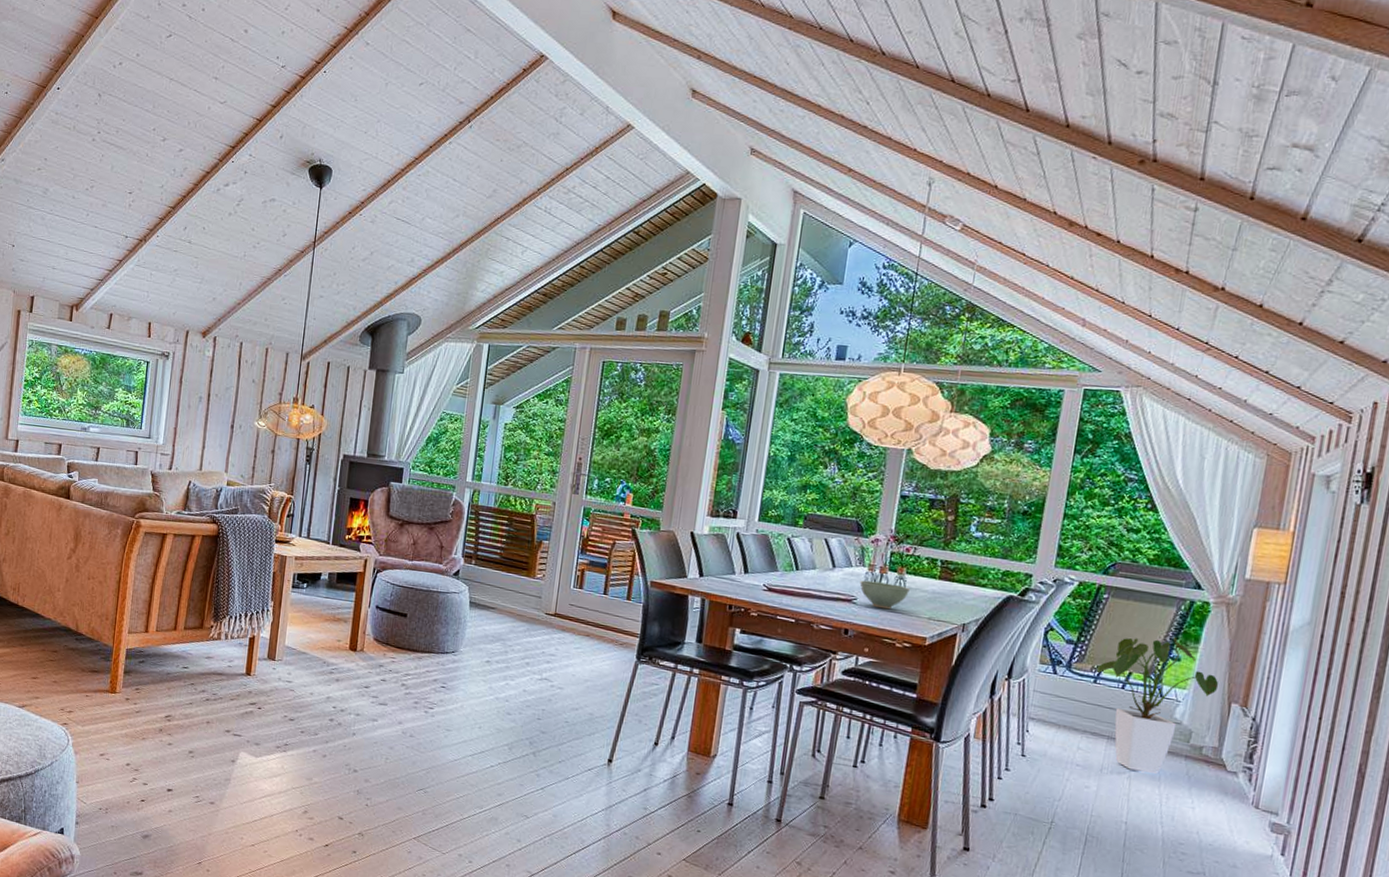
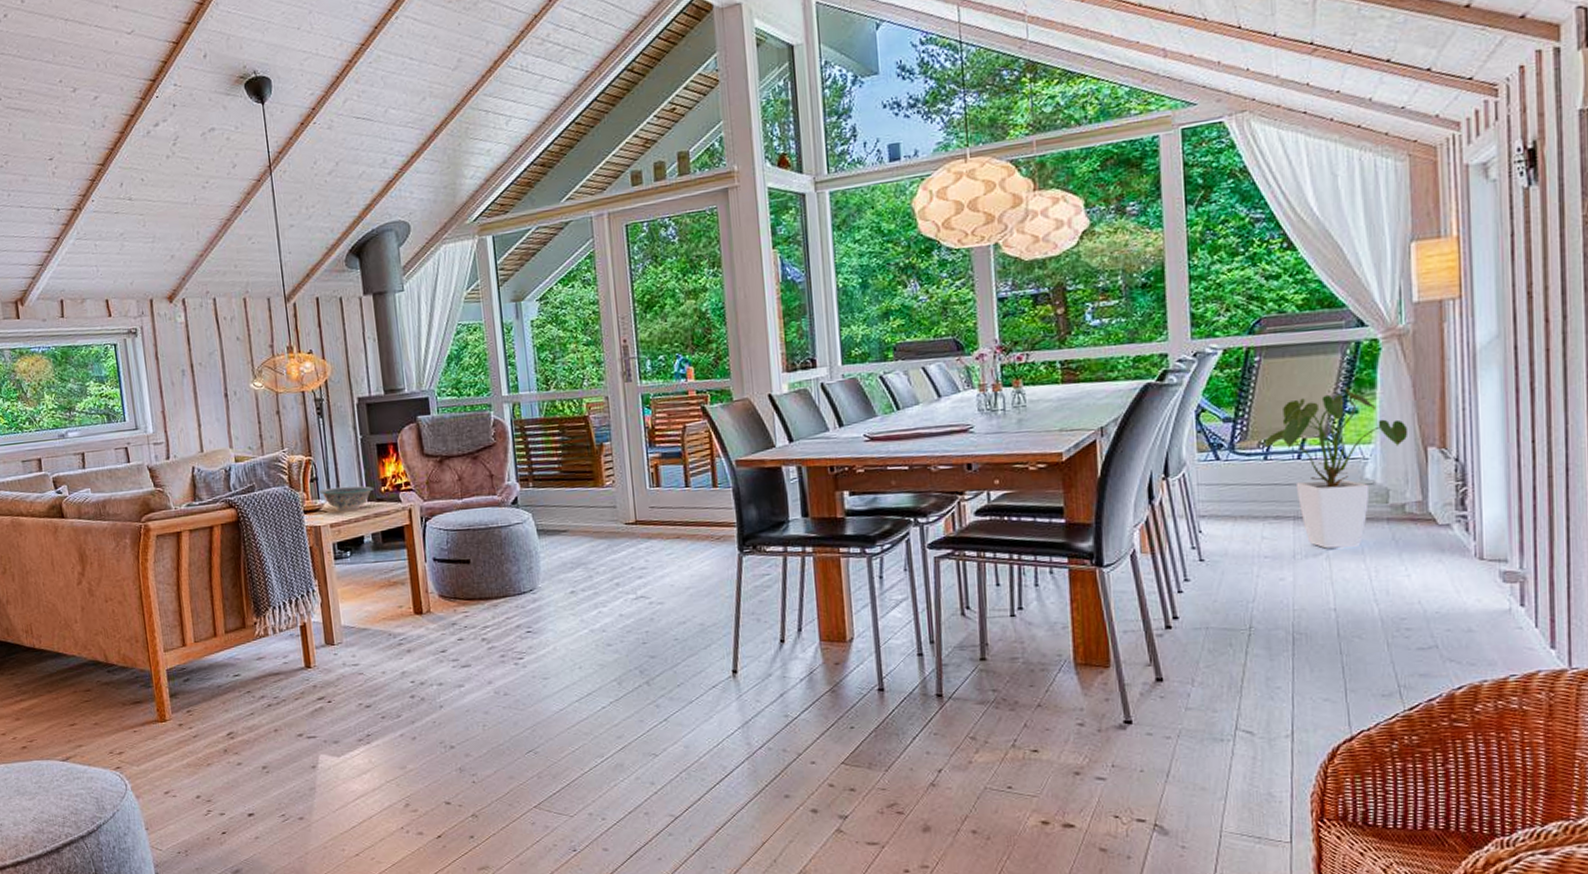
decorative bowl: none [292,525,340,551] -> present [319,485,374,513]
bowl: present [859,580,911,610] -> none [973,400,1033,432]

